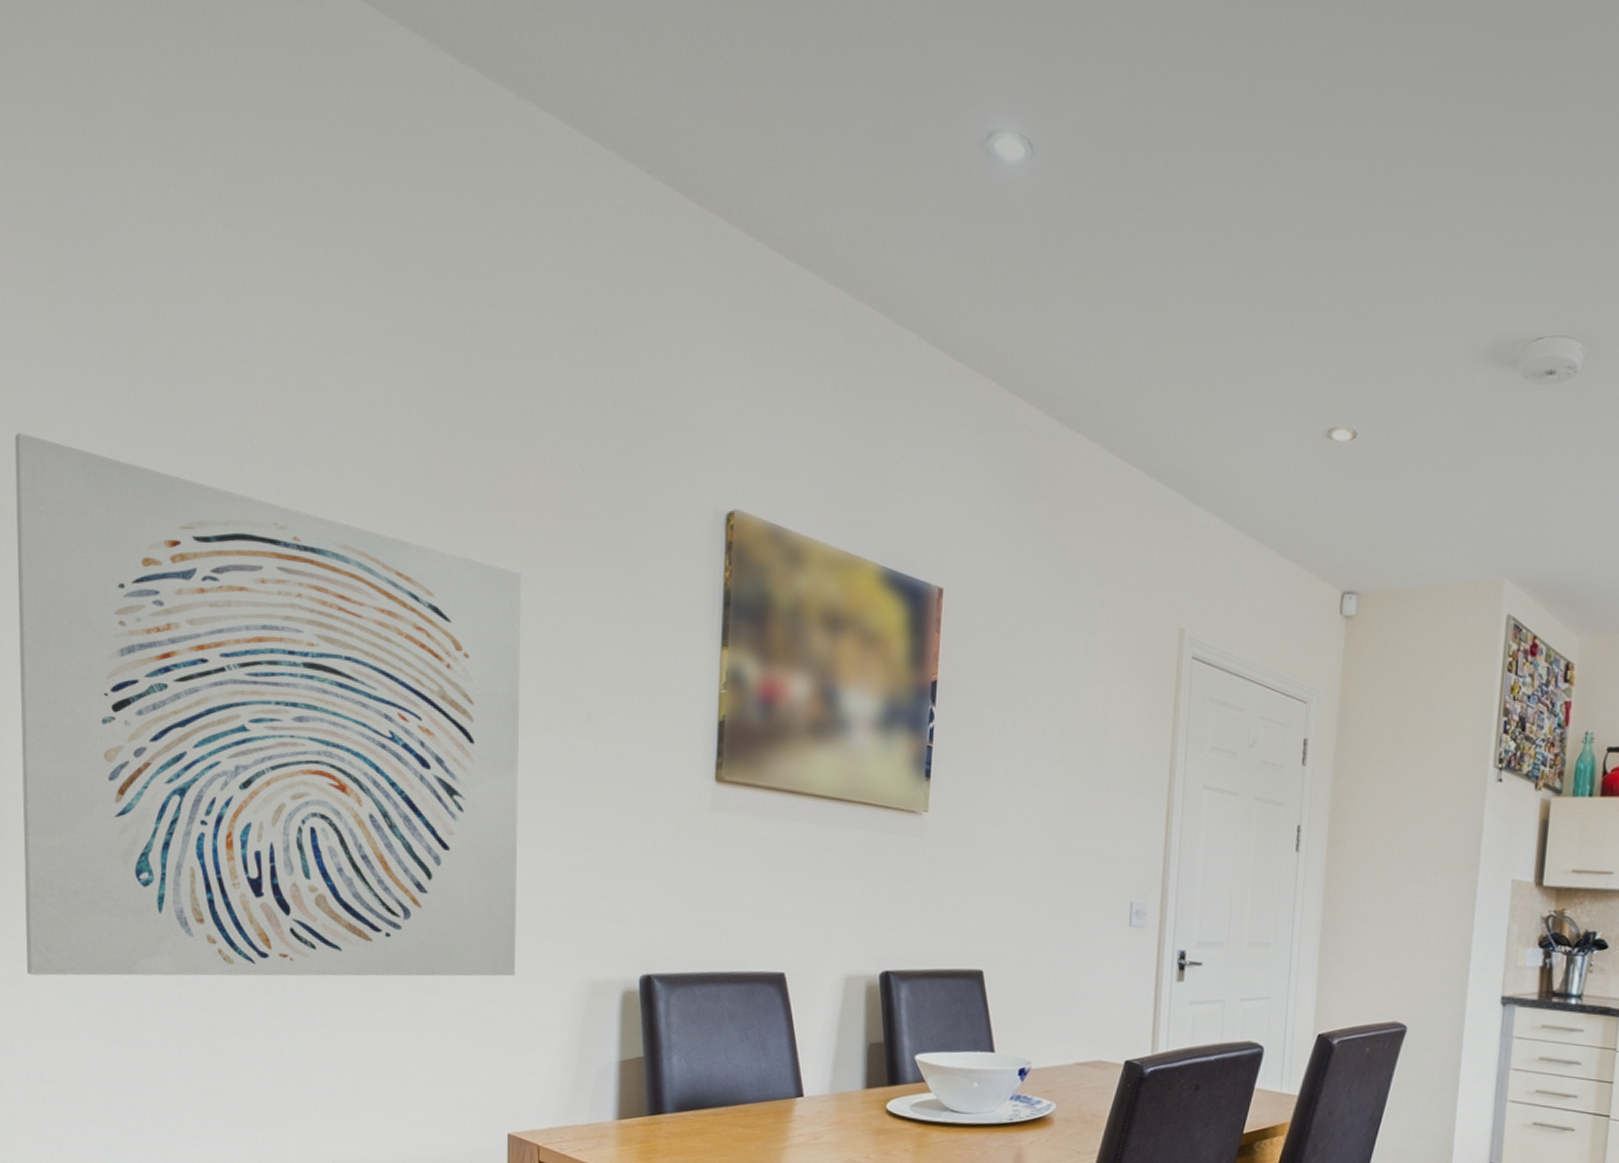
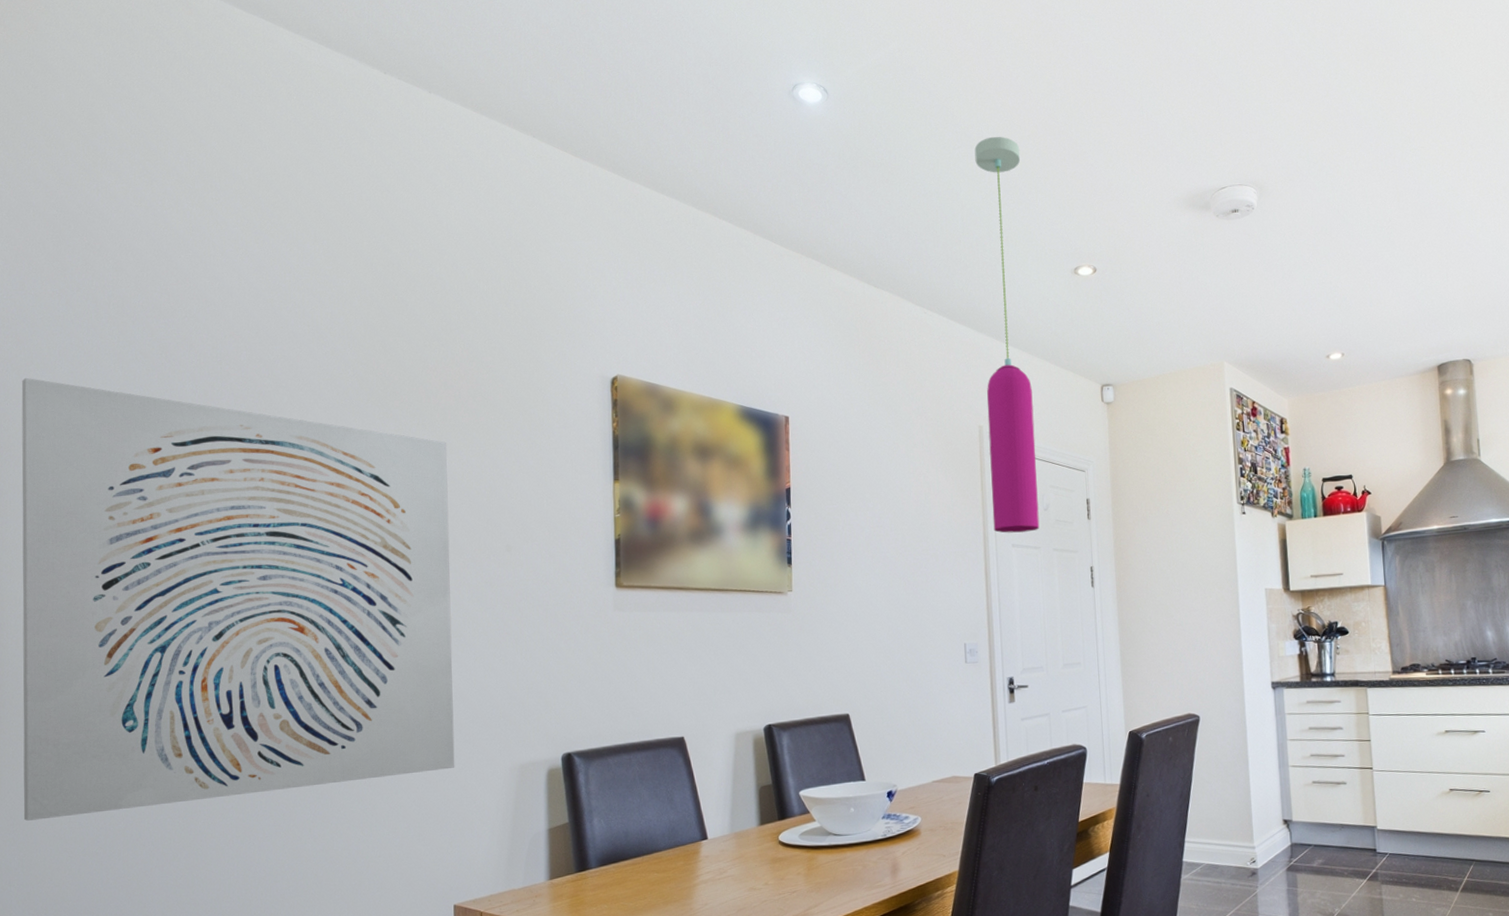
pendant light: none [1183,233,1278,772] -> present [974,136,1040,533]

